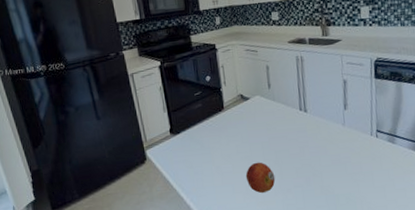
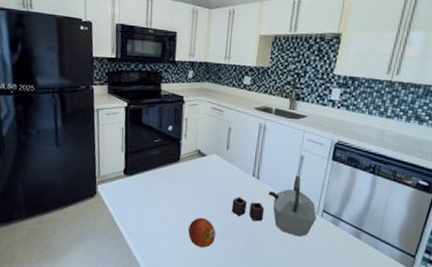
kettle: none [284,100,372,162] -> present [231,175,317,237]

